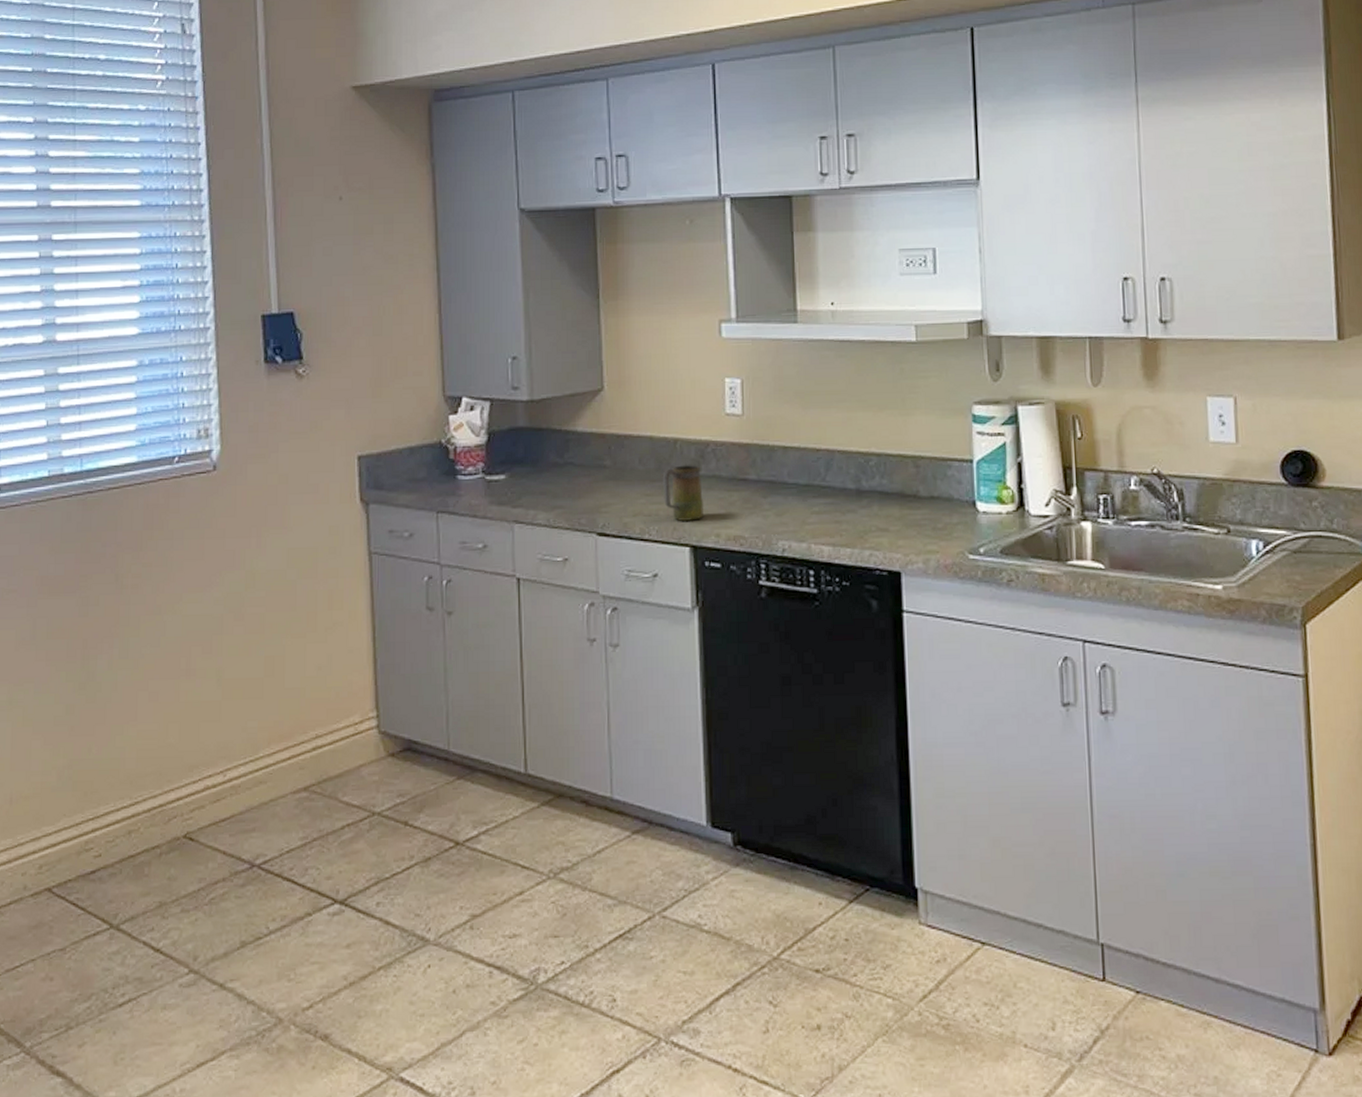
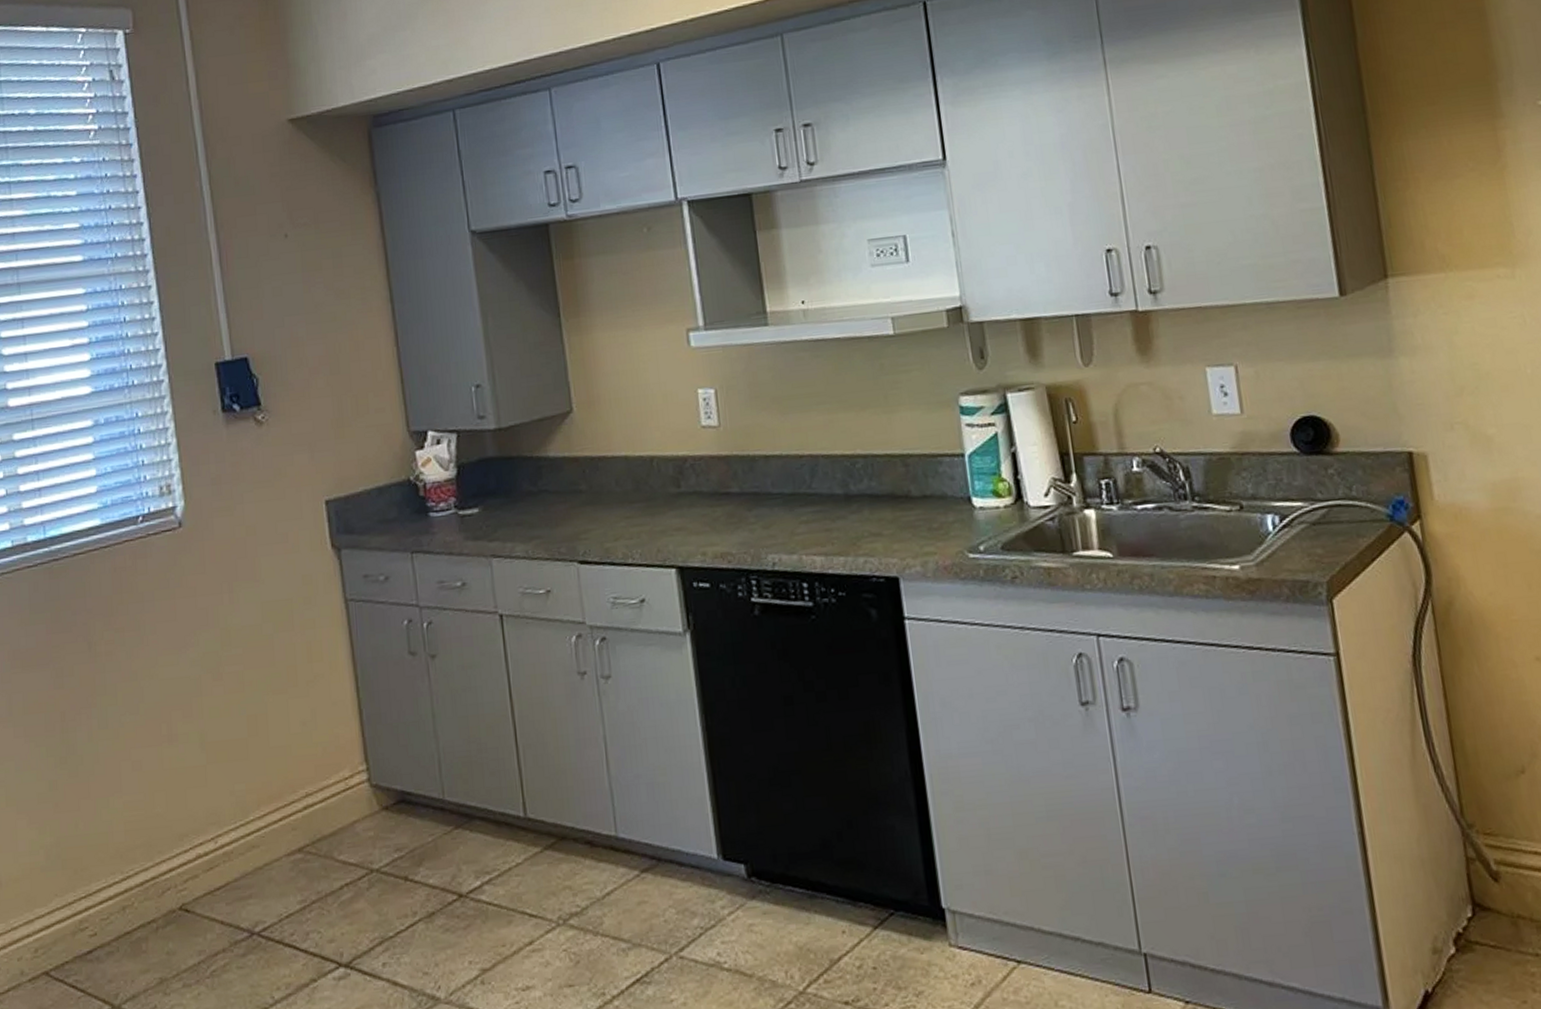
mug: present [662,464,704,522] -> none [641,481,688,542]

